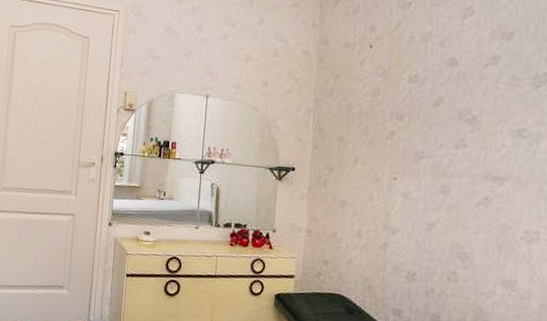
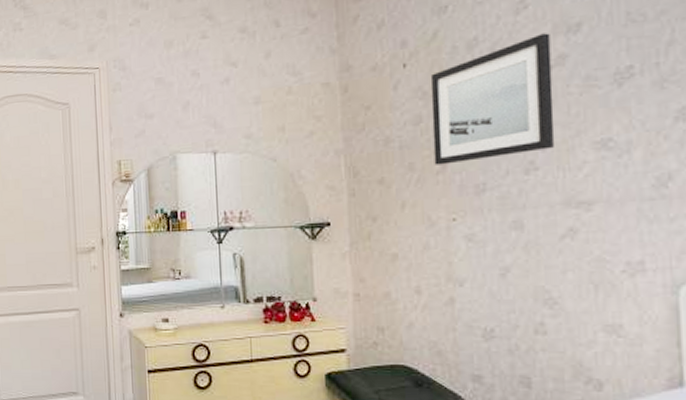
wall art: none [385,37,488,133] -> present [430,33,555,165]

